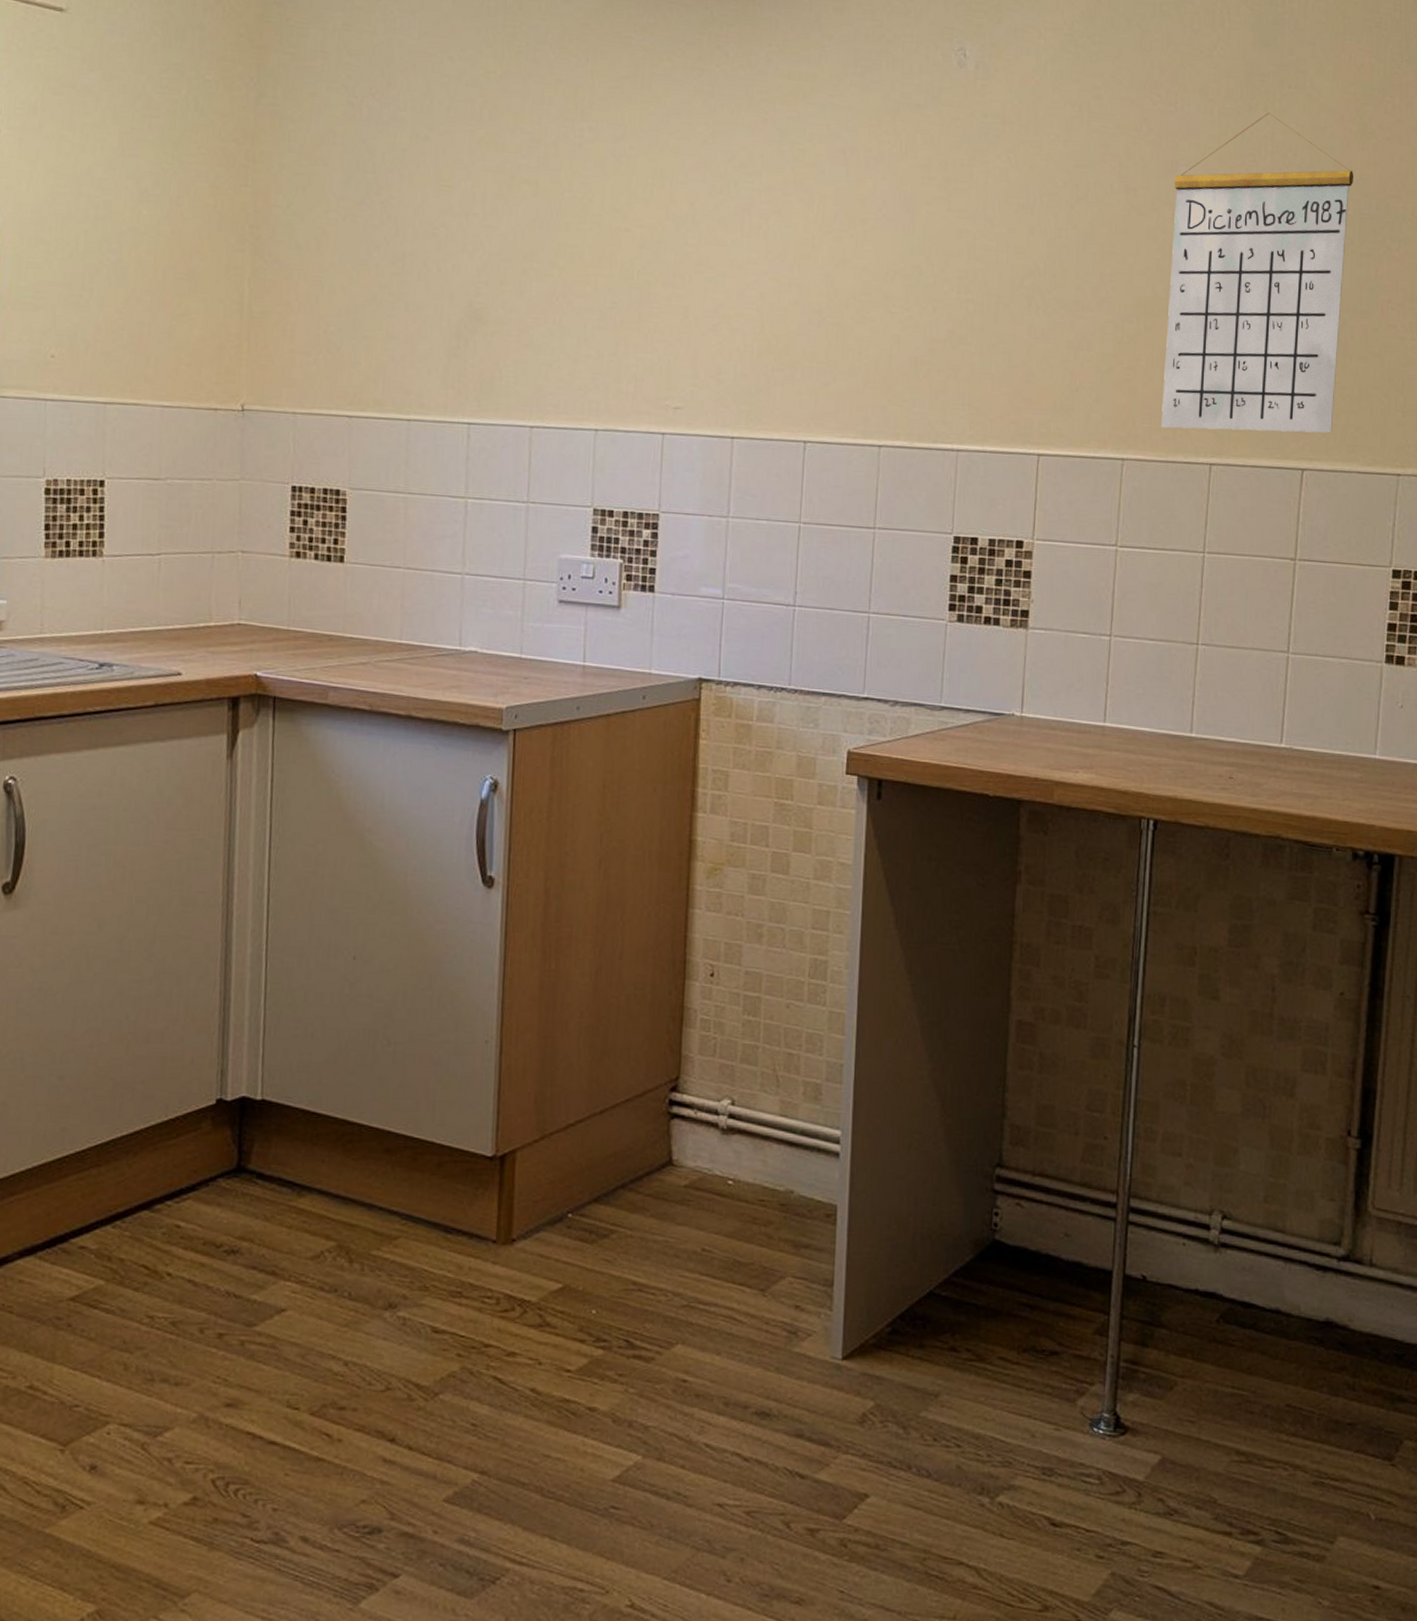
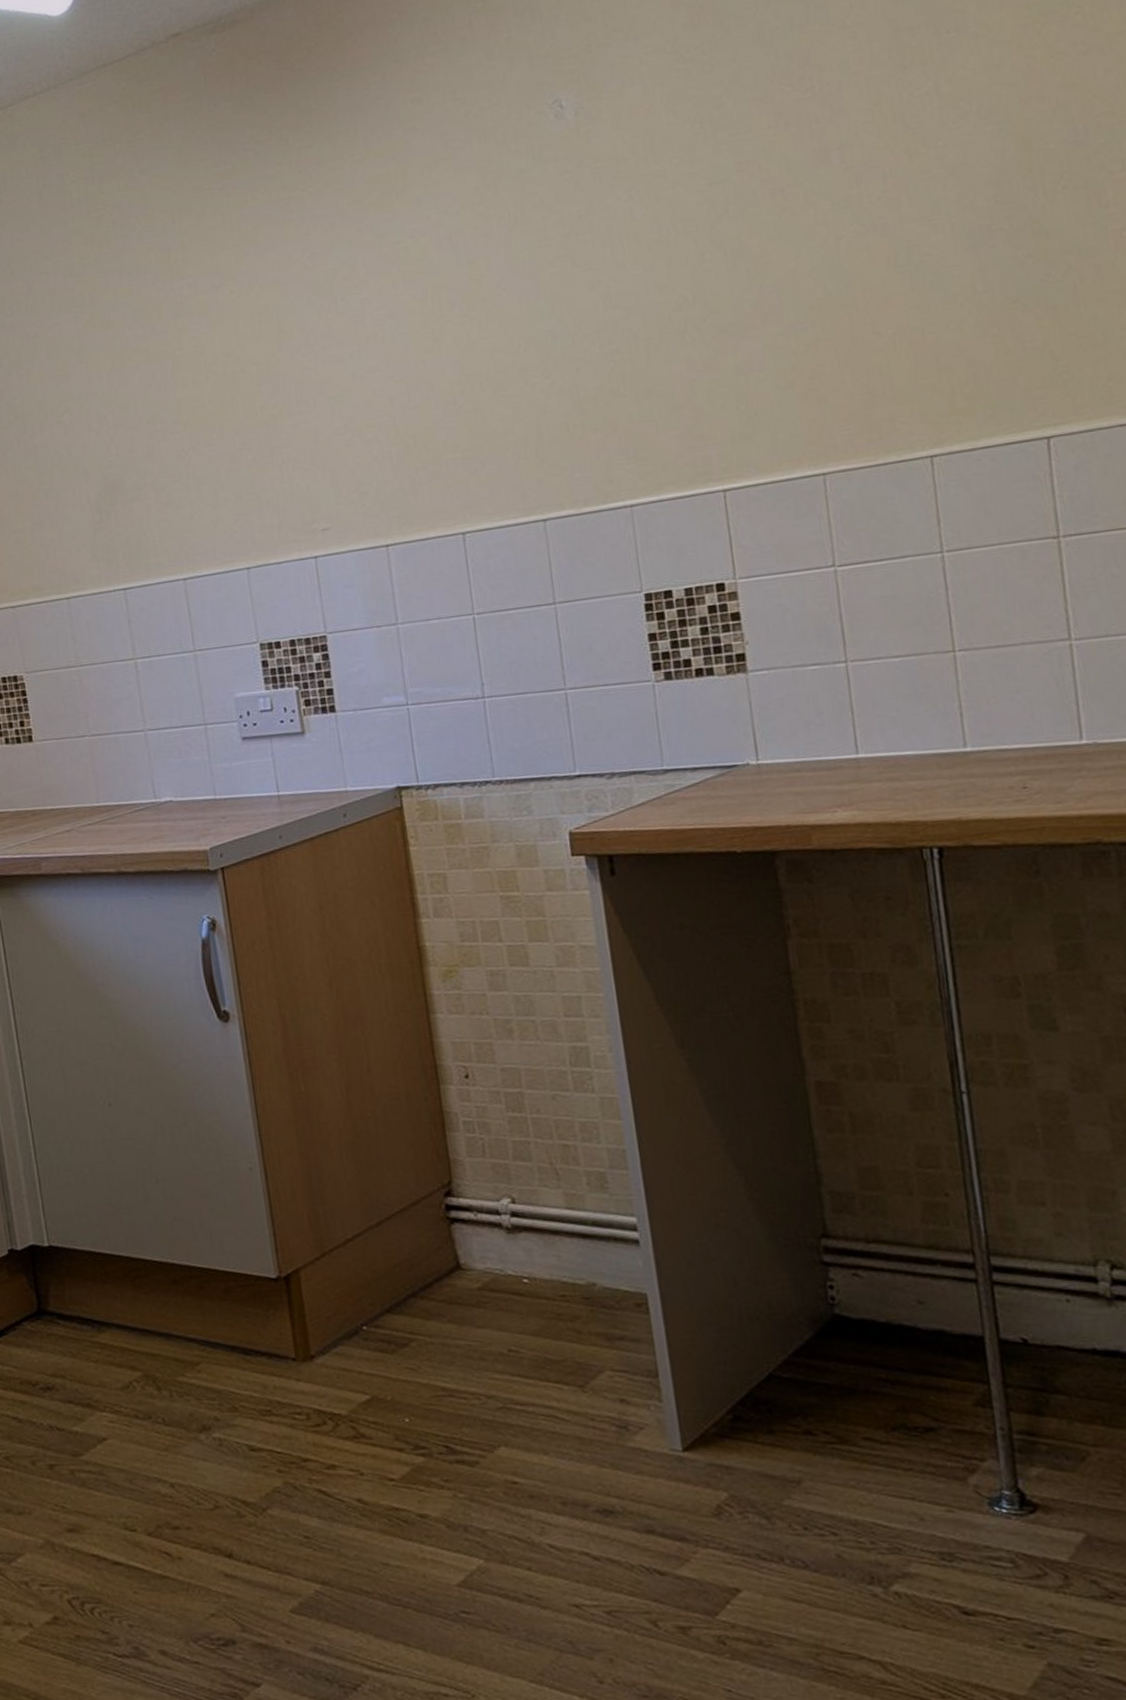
calendar: present [1162,113,1353,433] -> none [826,66,1077,431]

